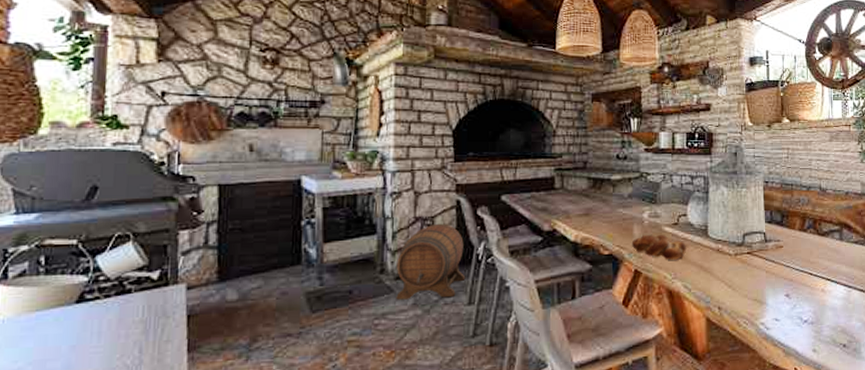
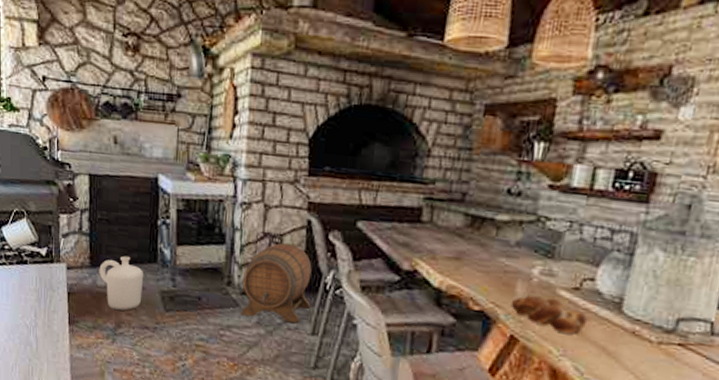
water jug: none [229,262,286,324] -> present [99,255,144,312]

